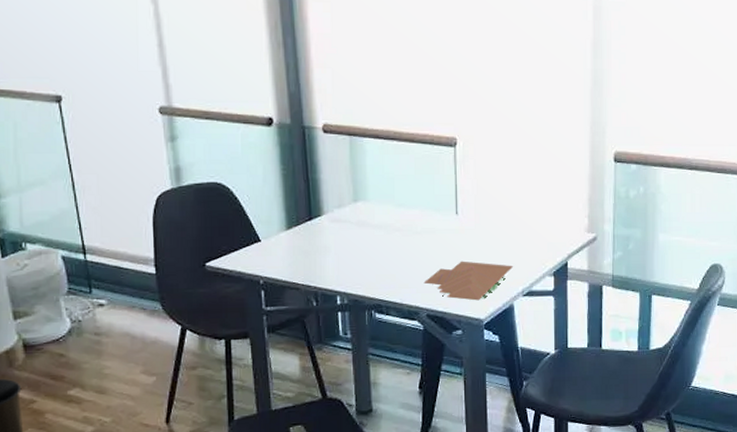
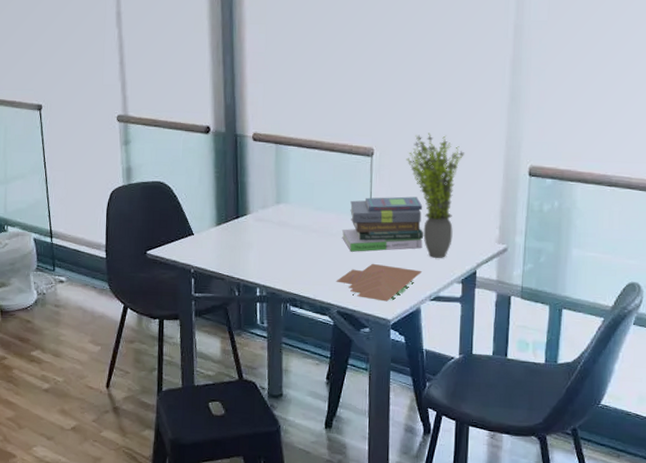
books: none [428,188,512,250] -> present [342,196,423,252]
potted plant: none [491,120,550,252] -> present [406,133,464,259]

